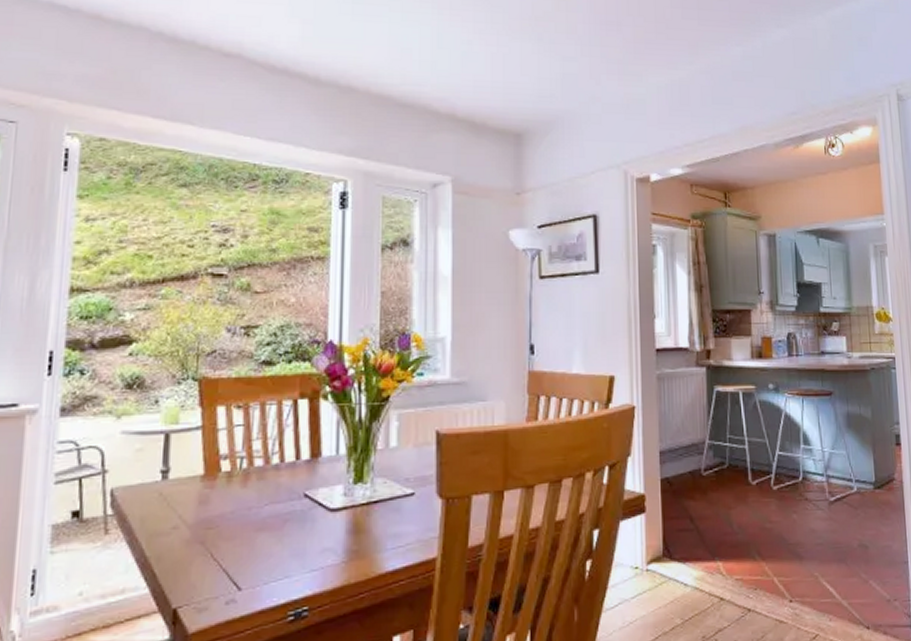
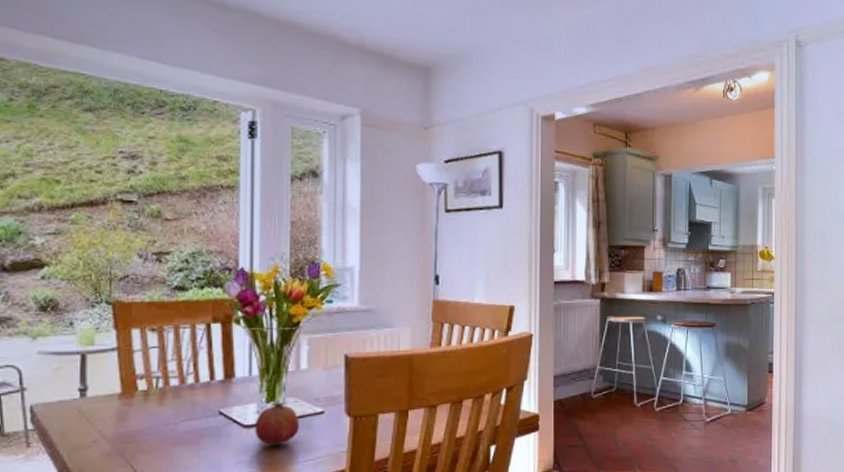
fruit: none [340,482,388,531] -> present [254,402,299,445]

